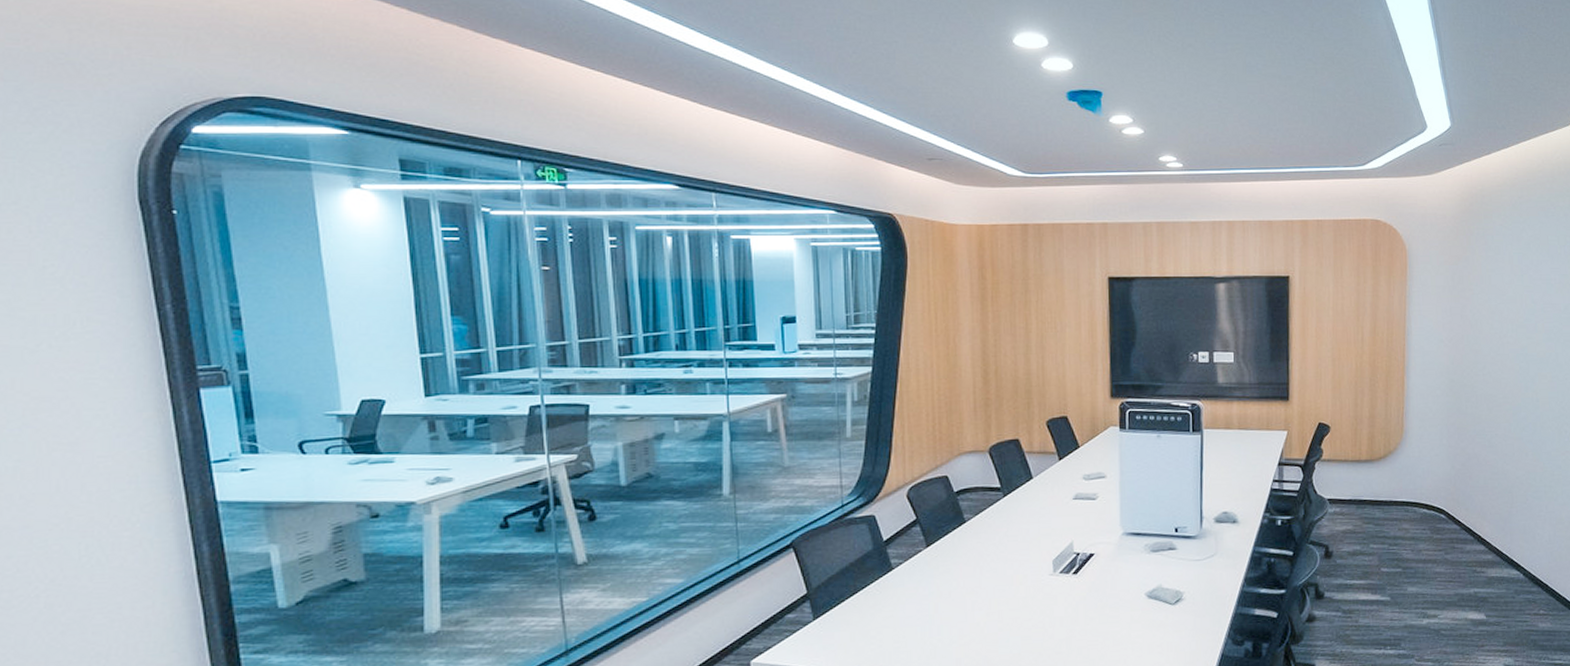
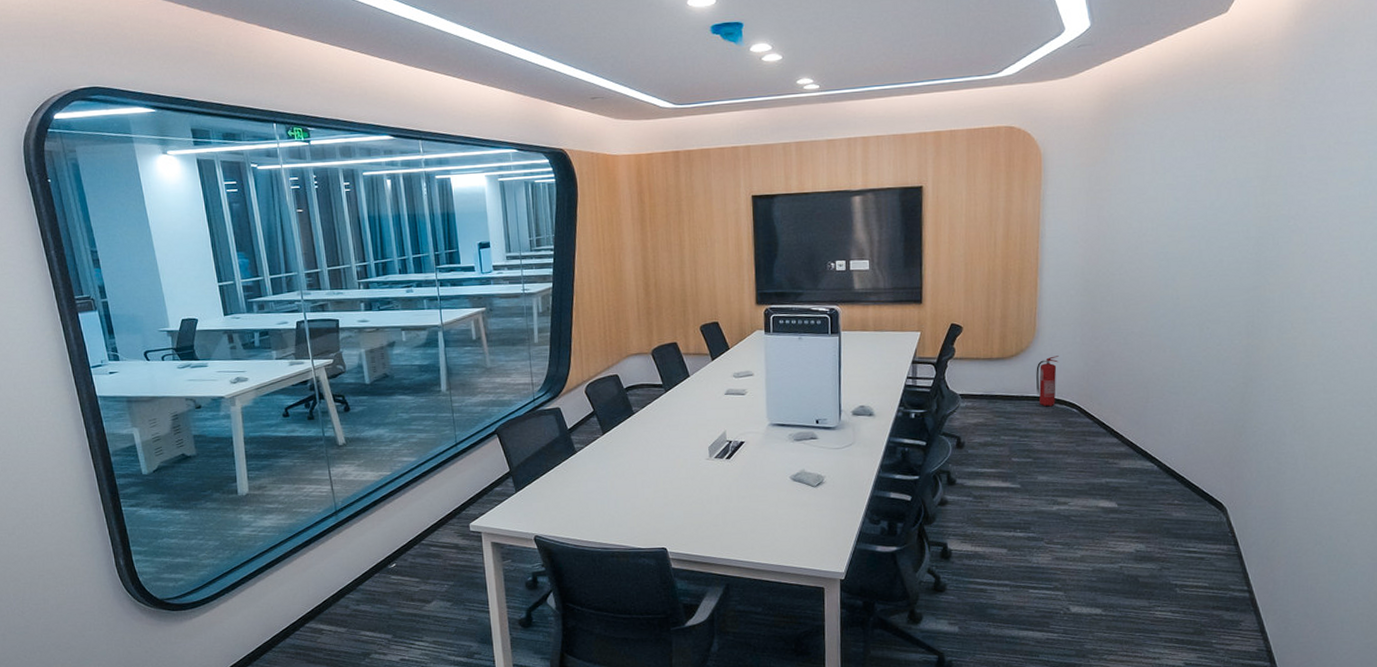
fire extinguisher: none [1404,458,1427,513] -> present [1036,356,1059,407]

